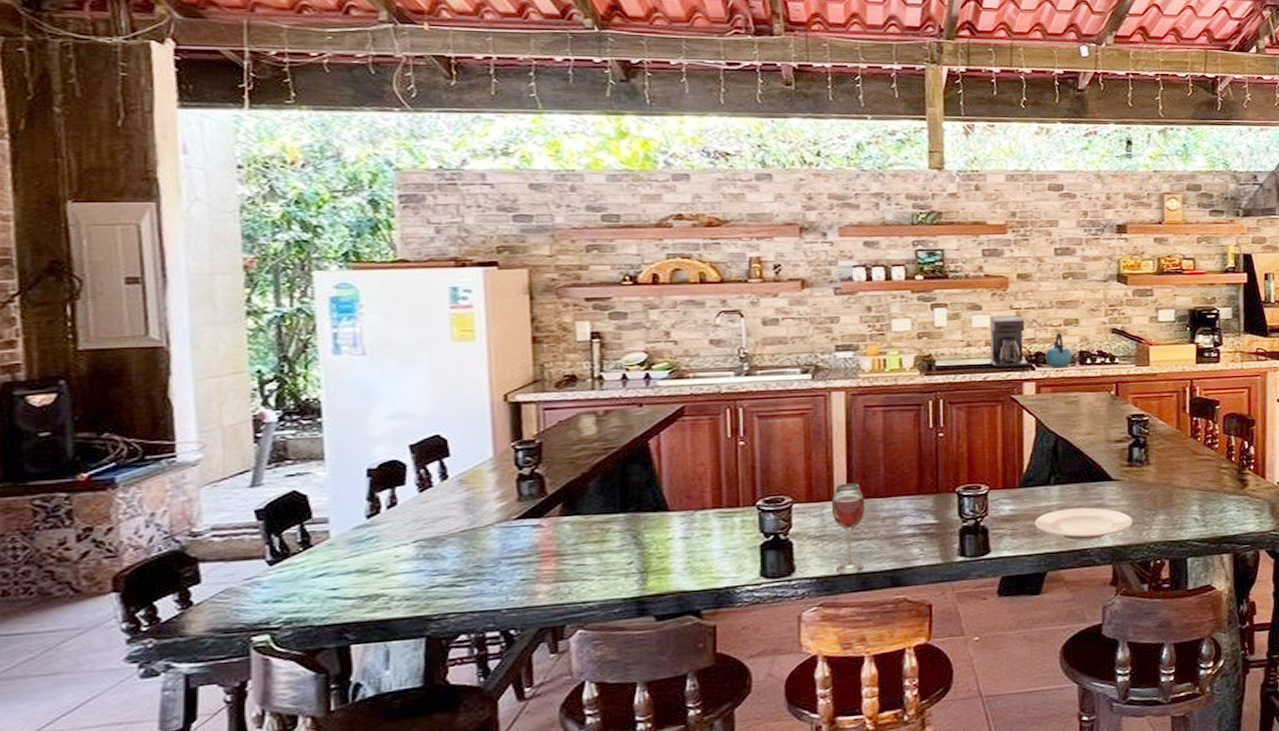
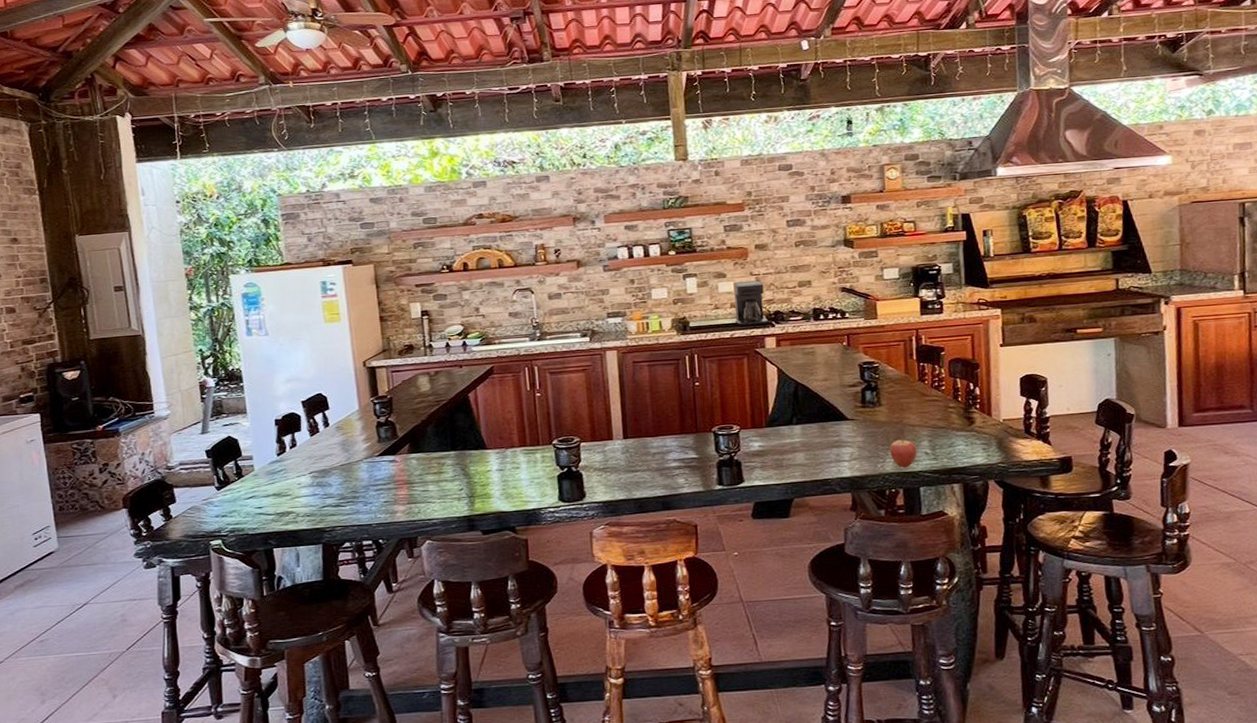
wineglass: present [831,483,866,574] -> none [611,425,640,499]
plate: present [1034,507,1133,541] -> none [780,443,869,472]
kettle: present [1045,332,1073,368] -> none [783,293,808,324]
fruit: none [1157,498,1186,535] -> present [890,434,917,467]

